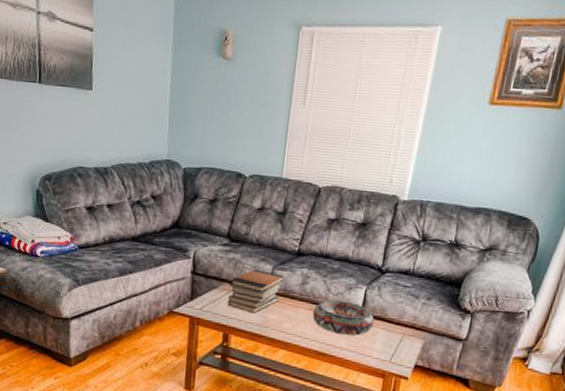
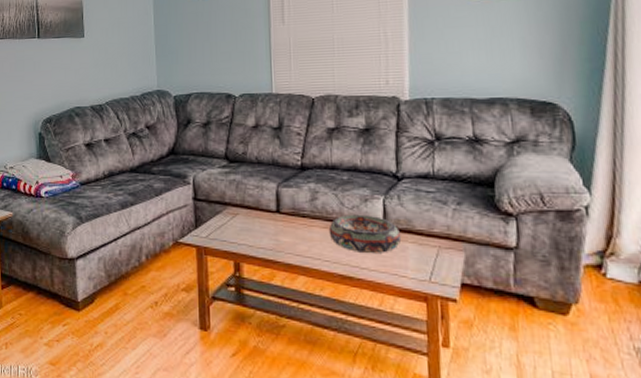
book stack: present [227,268,284,314] -> none [233,188,291,237]

